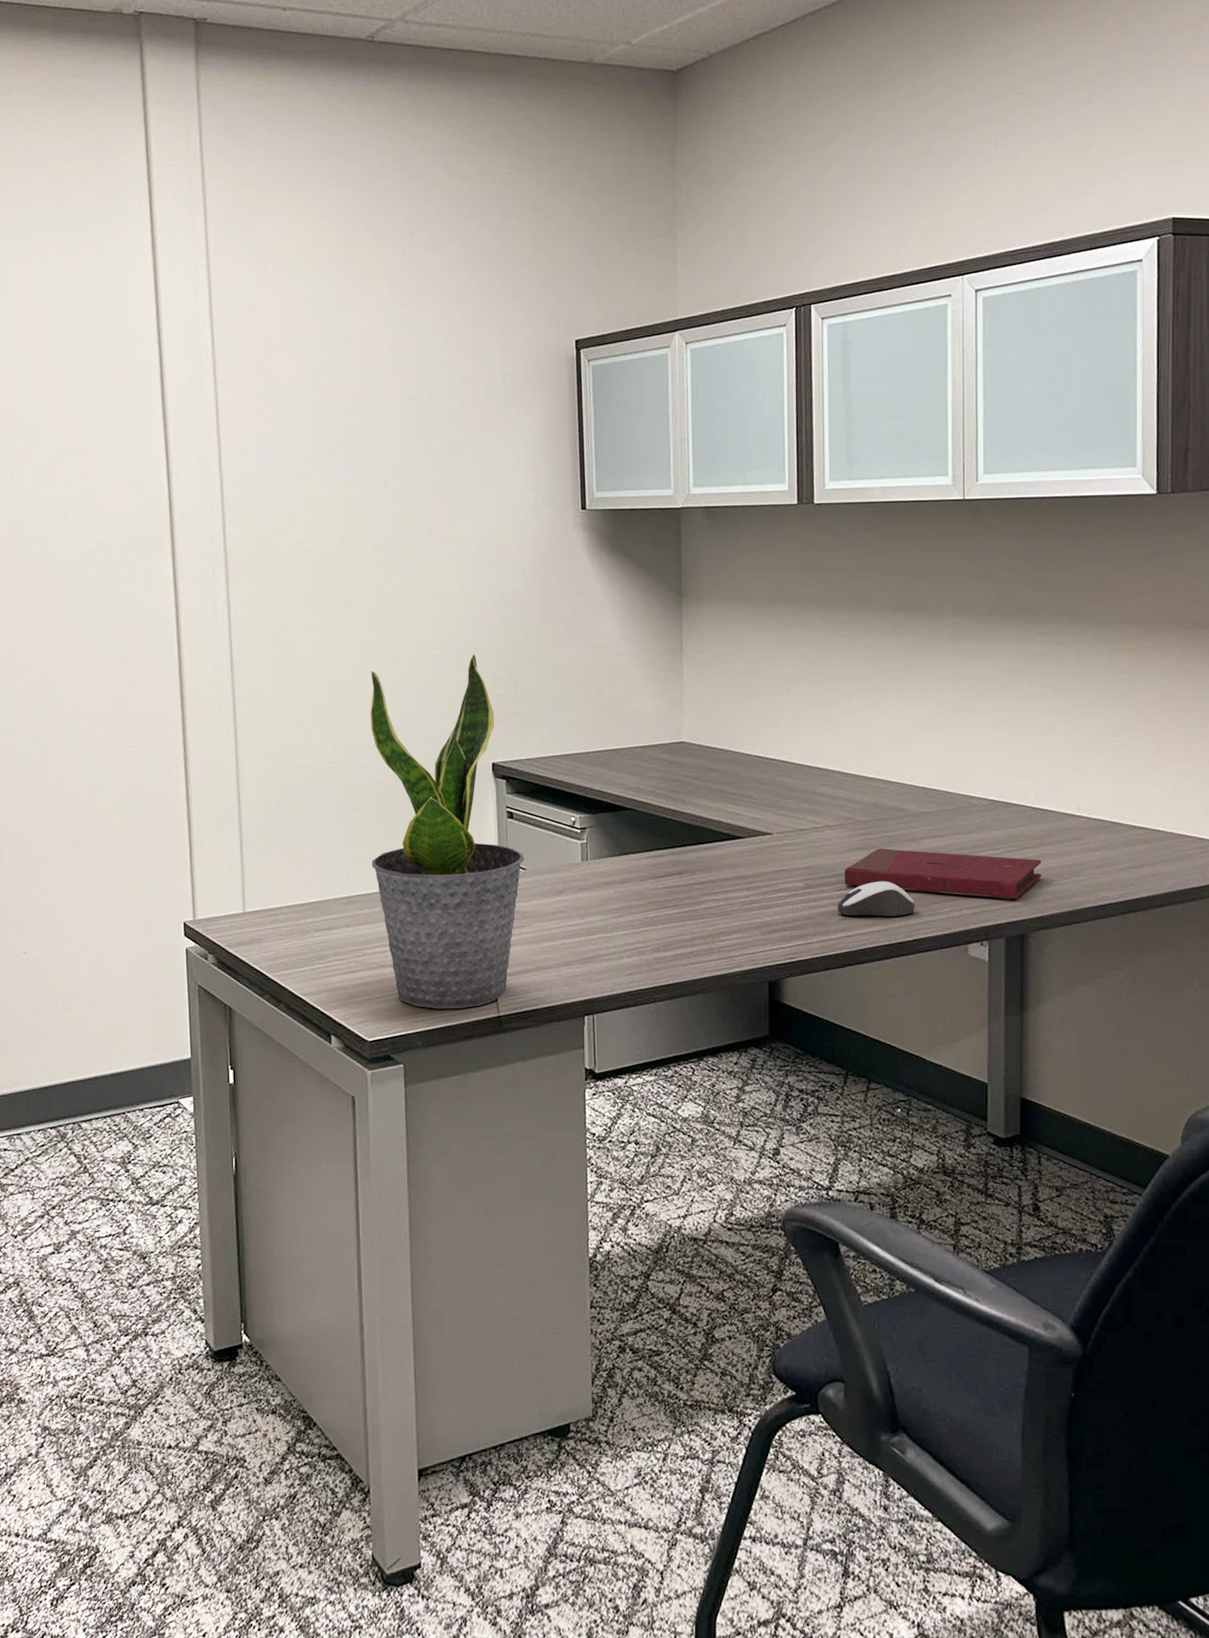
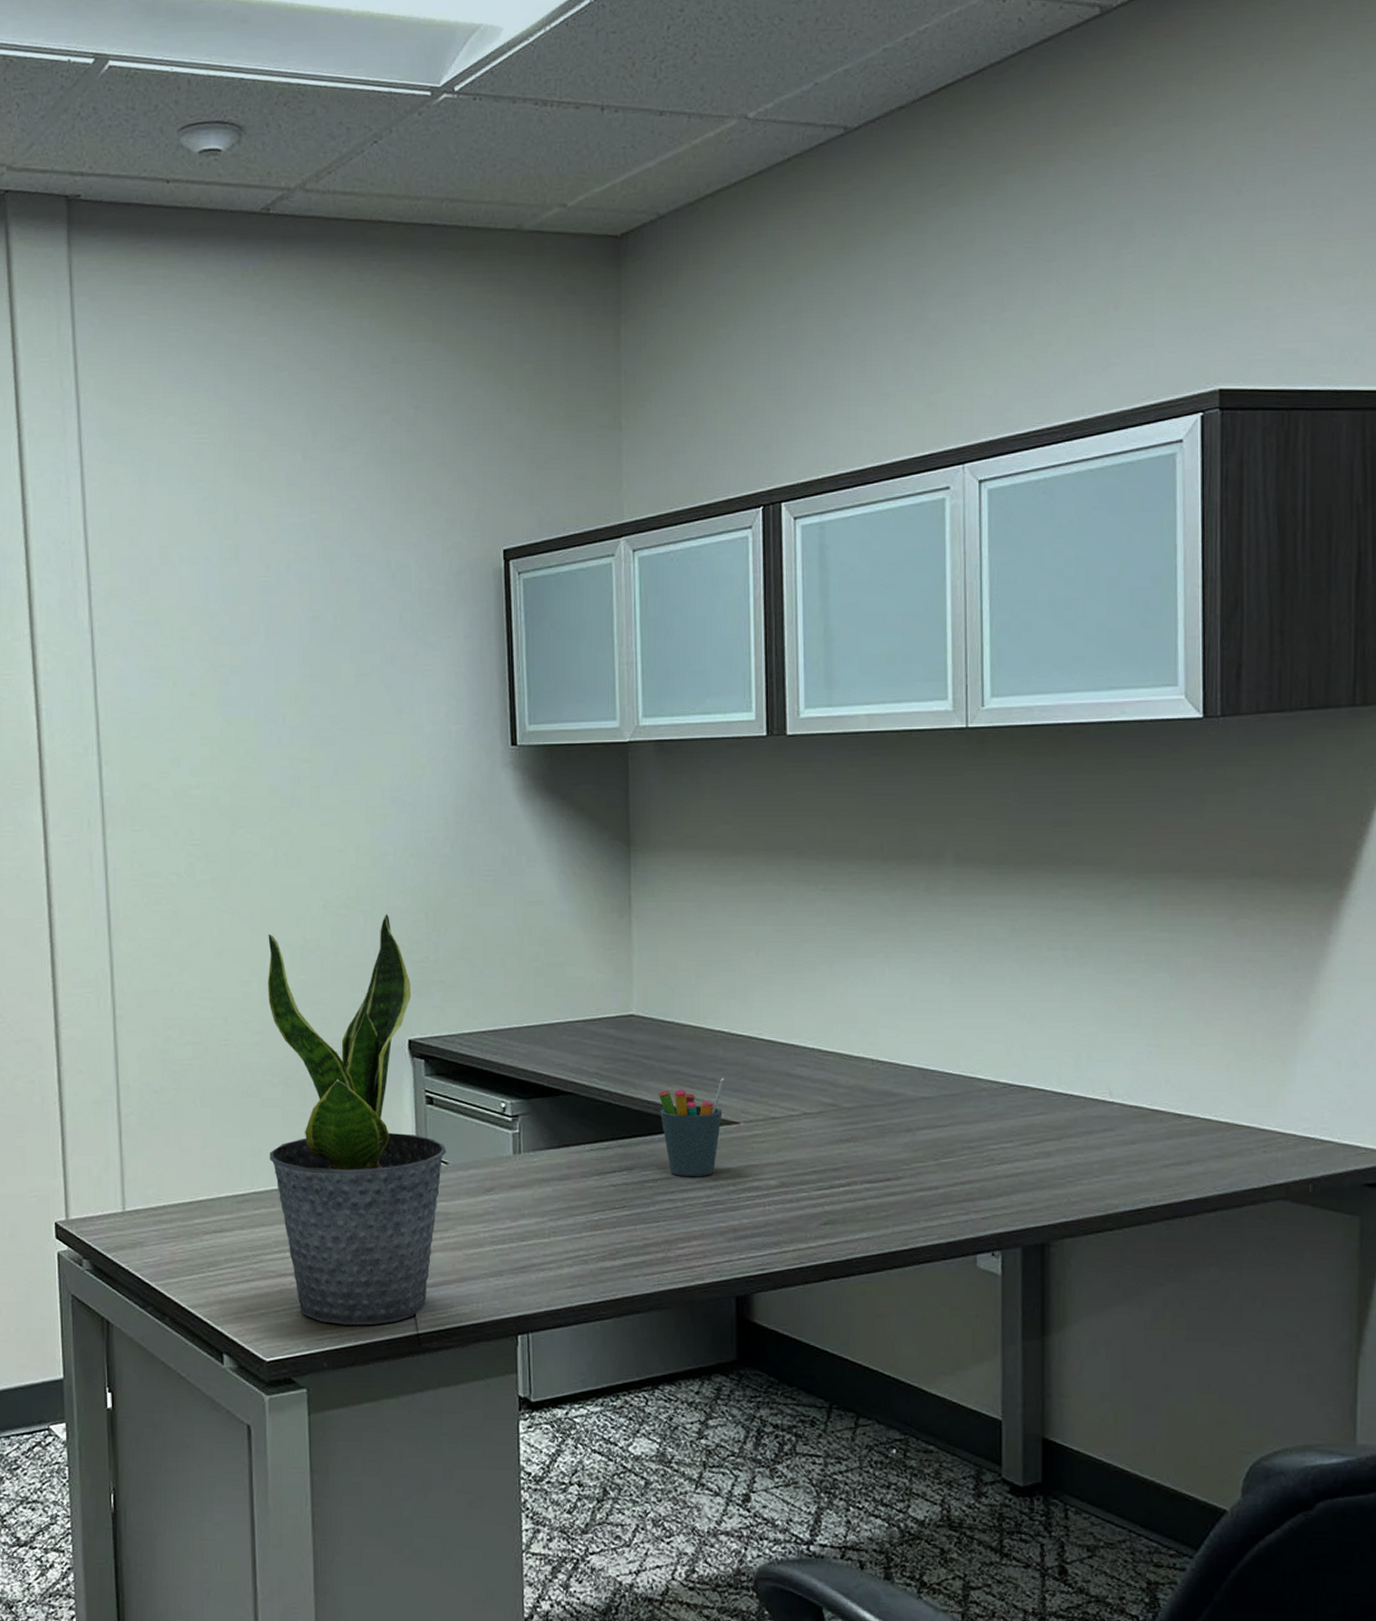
pen holder: none [705,796,760,879] -> present [659,1078,724,1176]
computer mouse: present [837,881,915,917] -> none [818,1179,912,1221]
book: present [844,848,1042,900] -> none [826,1140,1066,1202]

